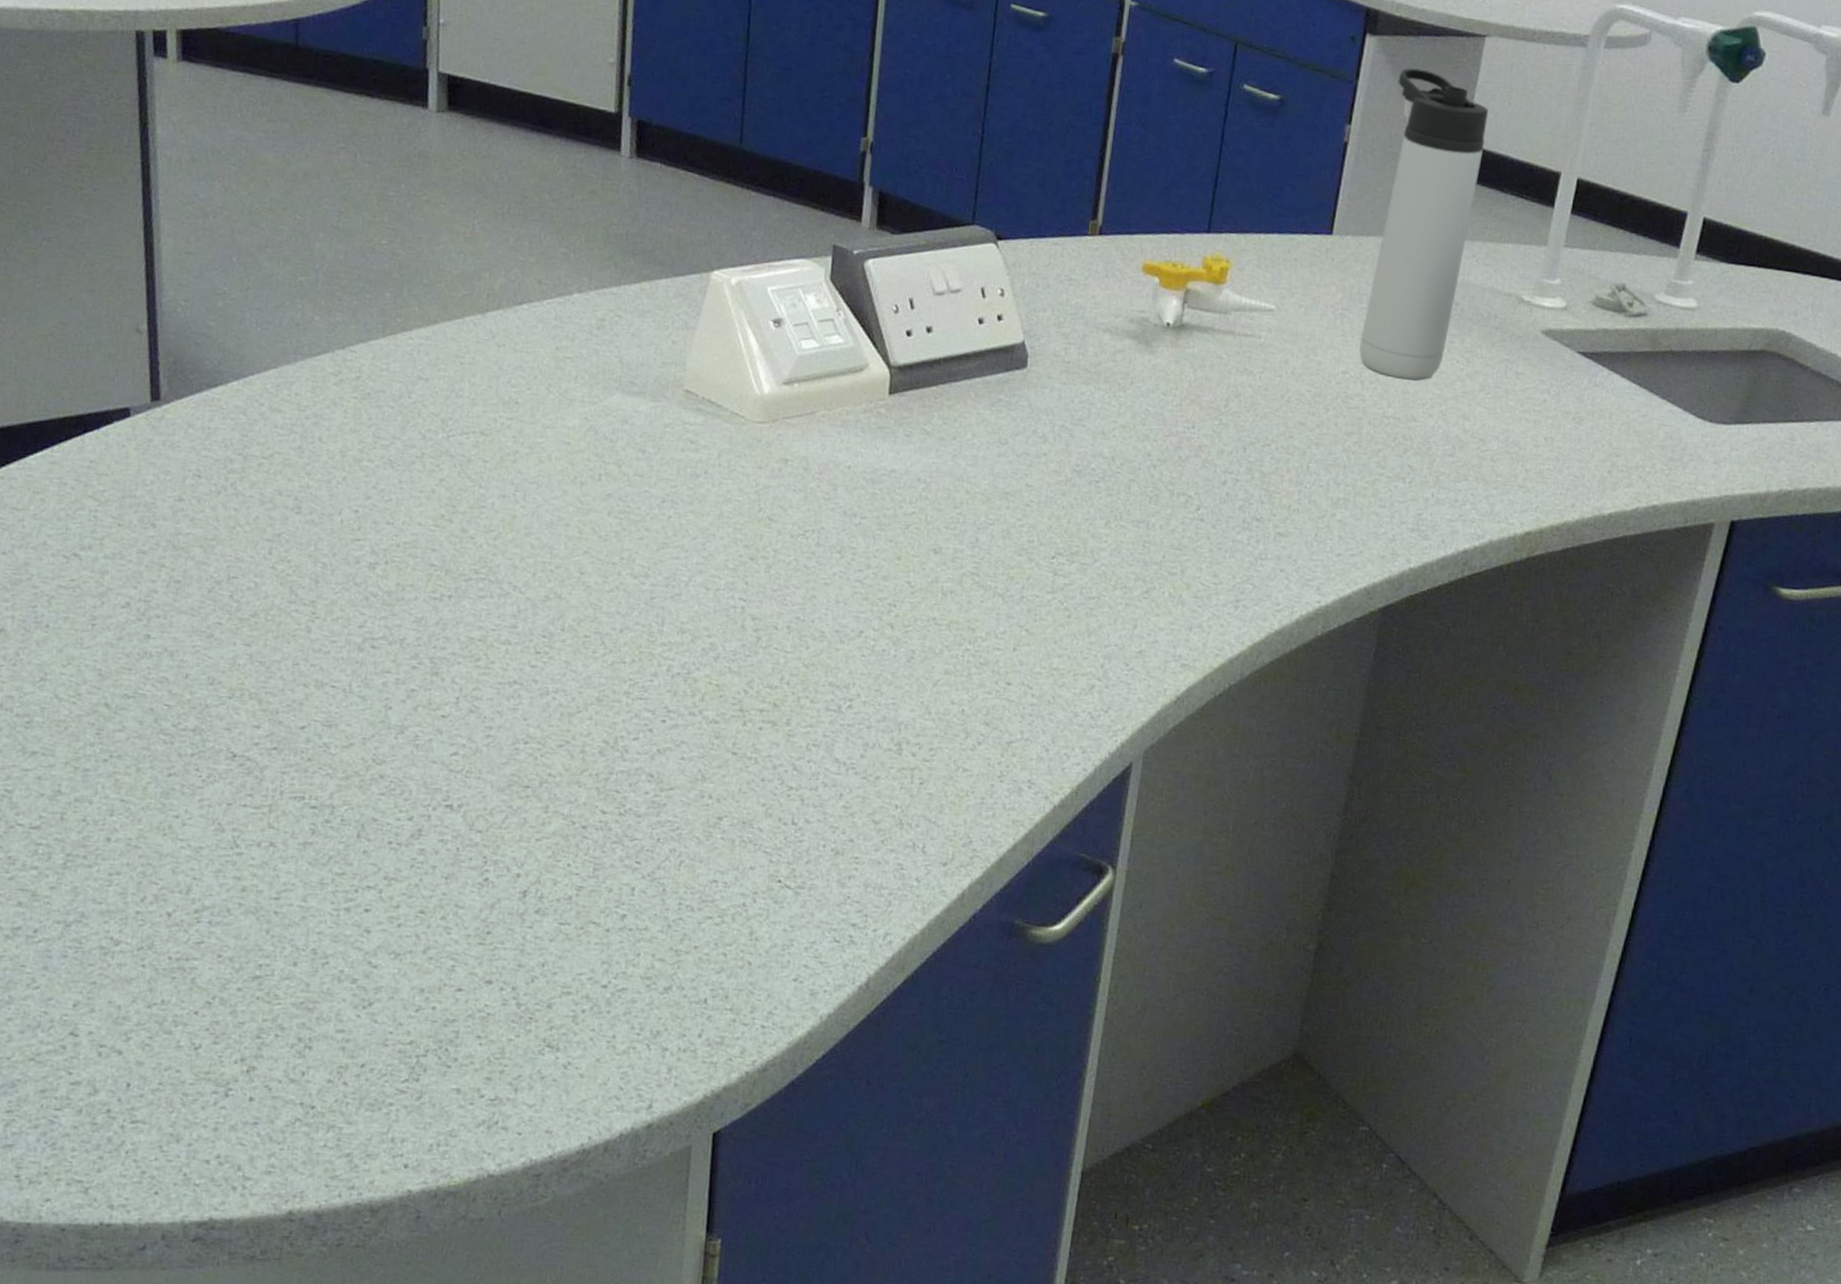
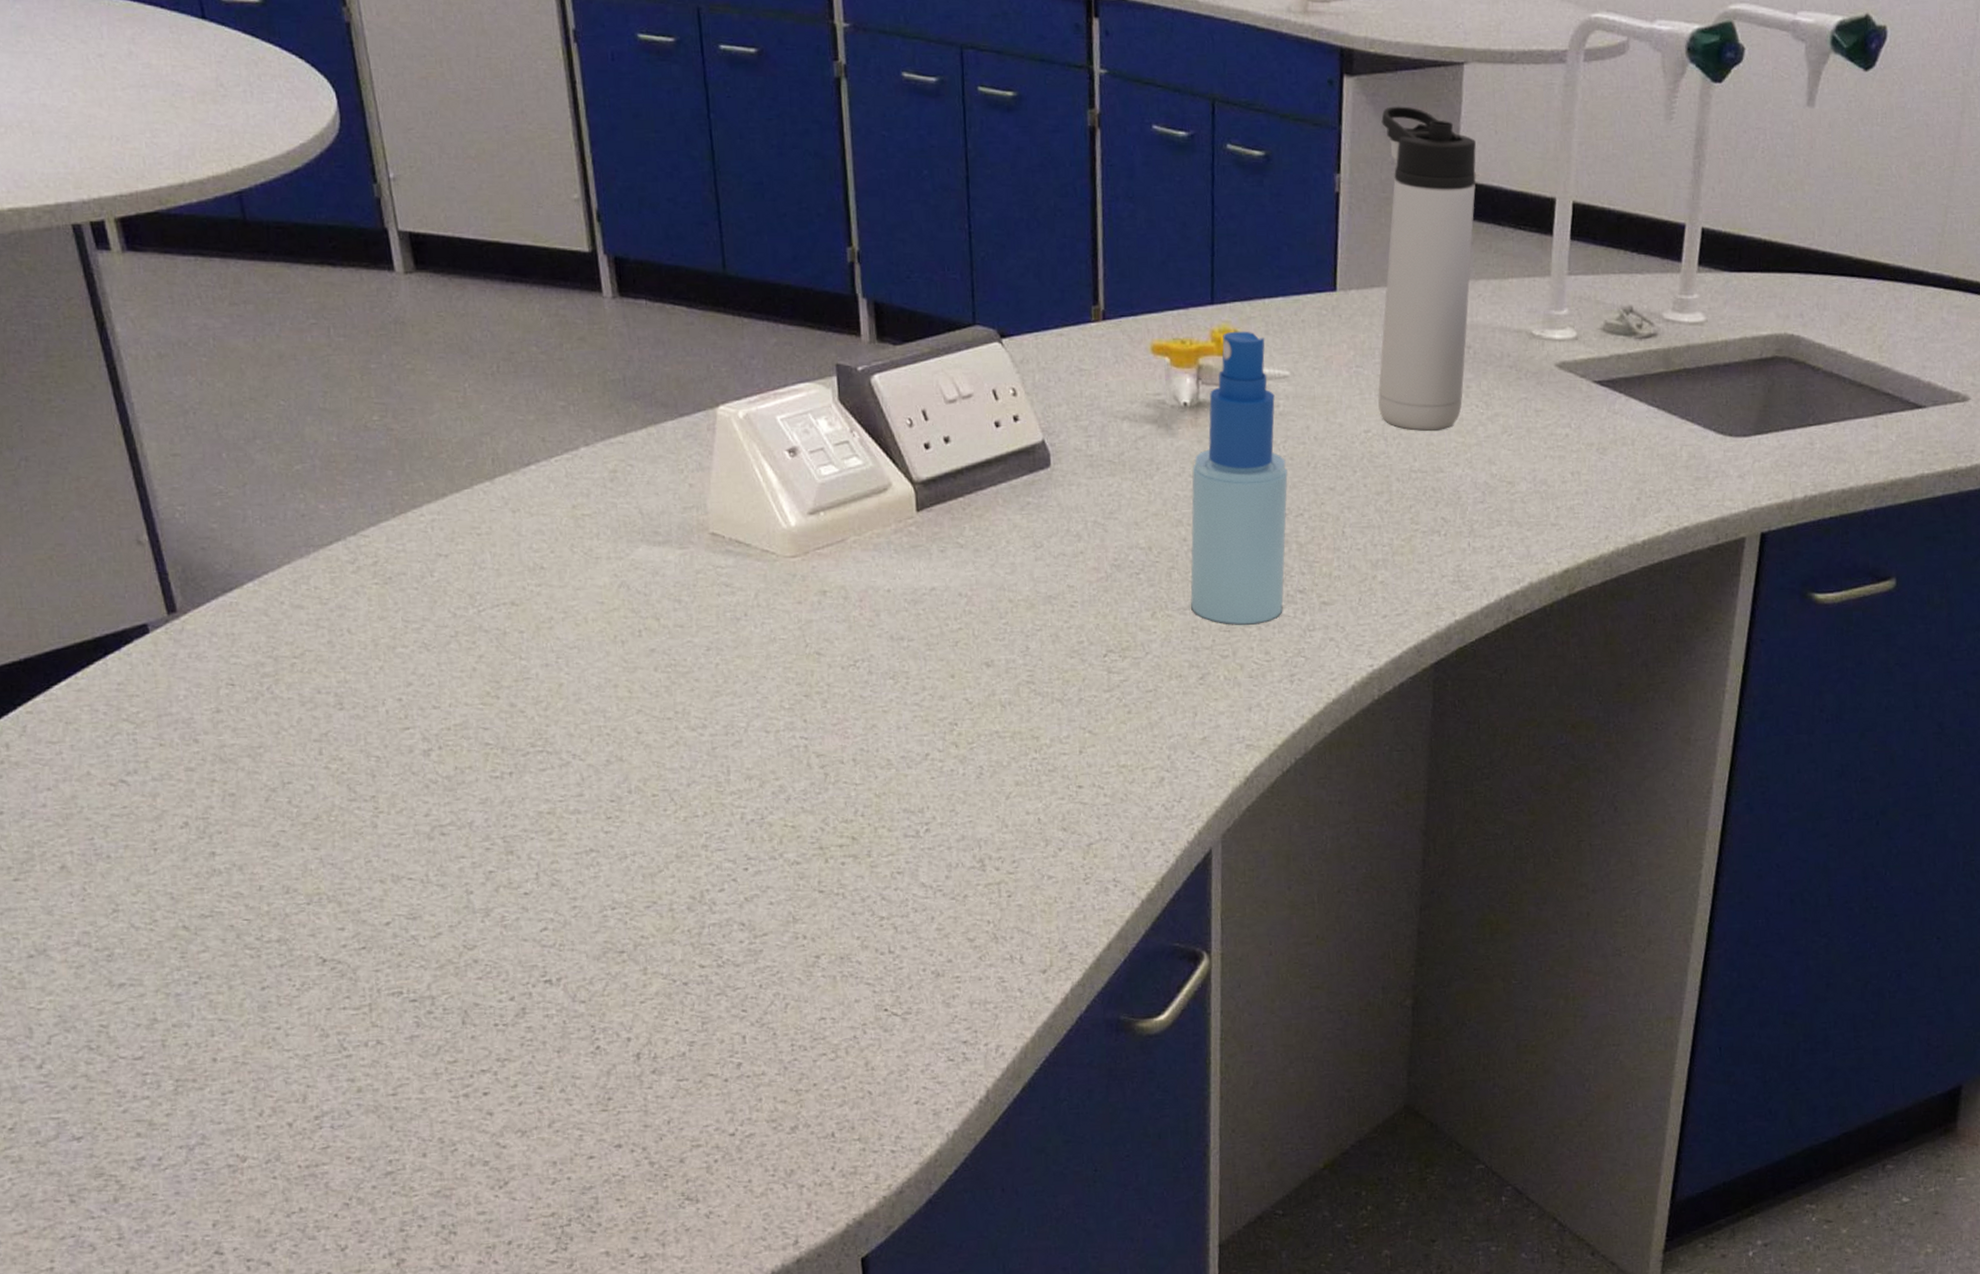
spray bottle: none [1146,260,1261,547] -> present [1190,331,1288,626]

